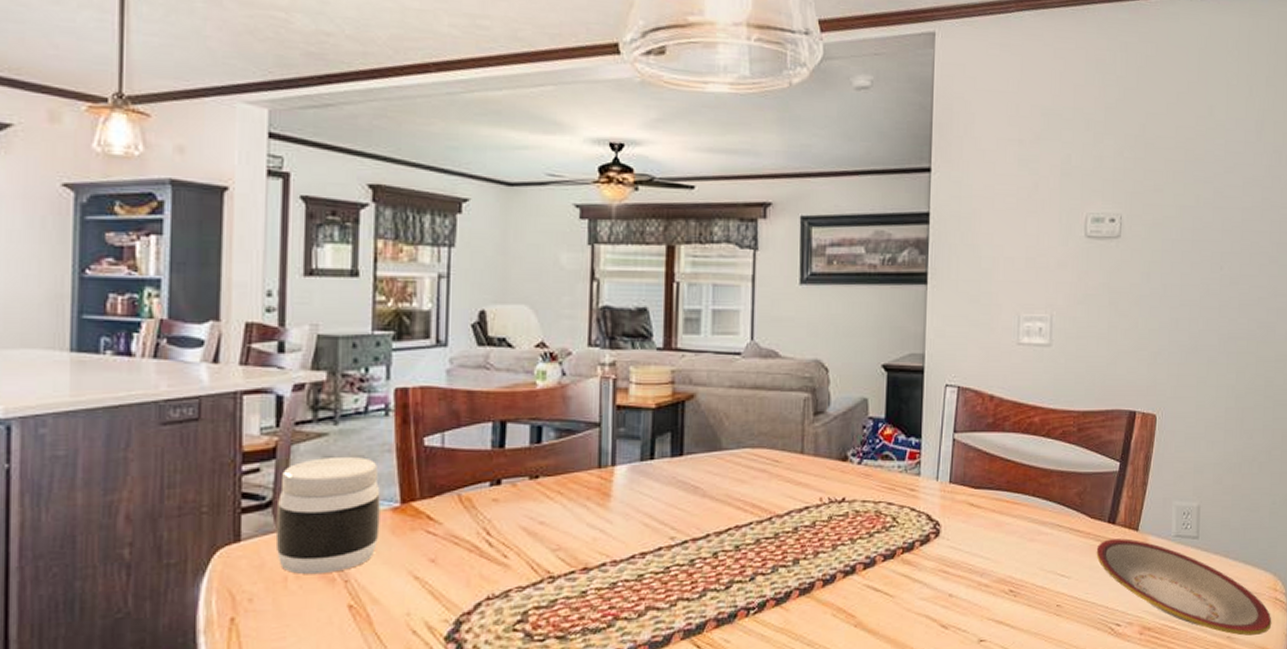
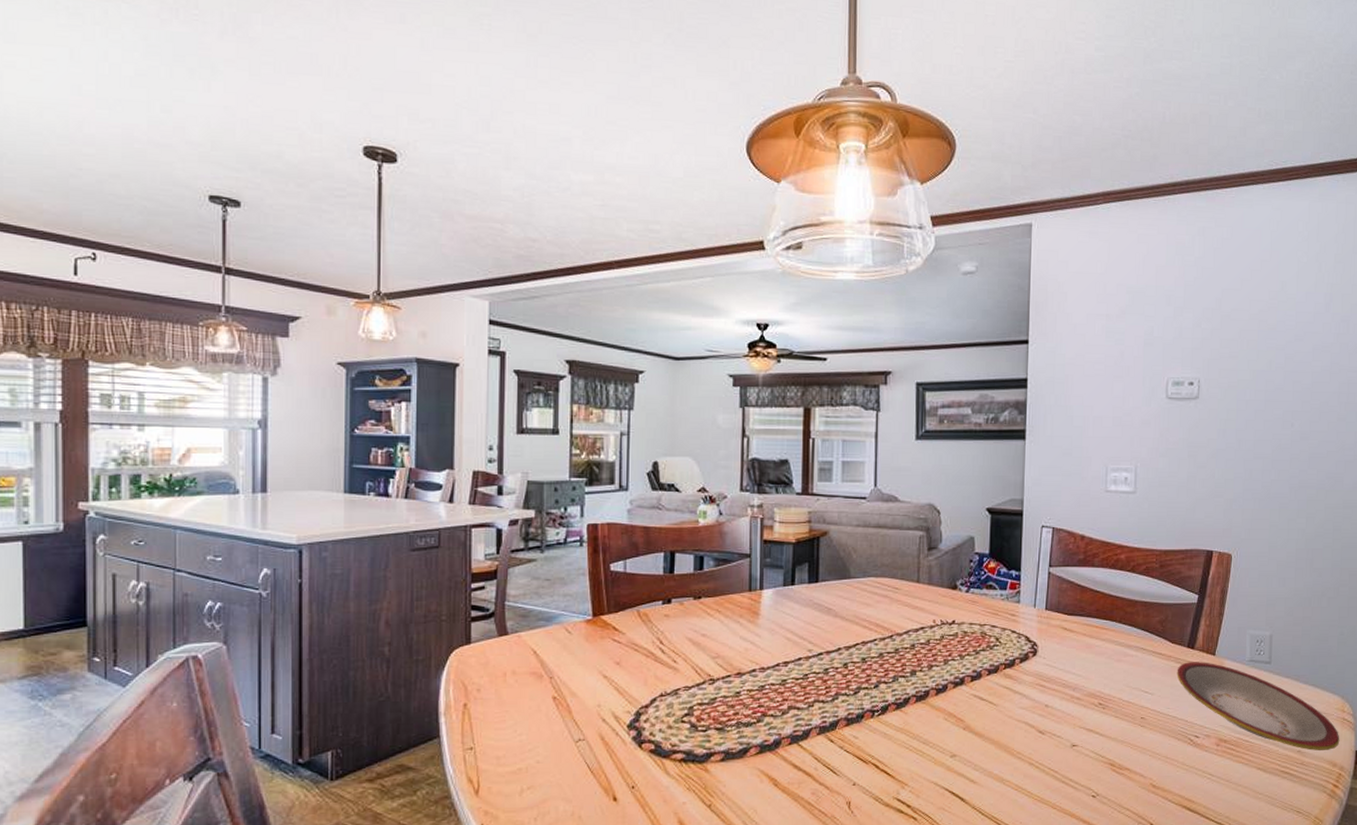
jar: present [275,456,380,575] -> none [497,578,577,672]

